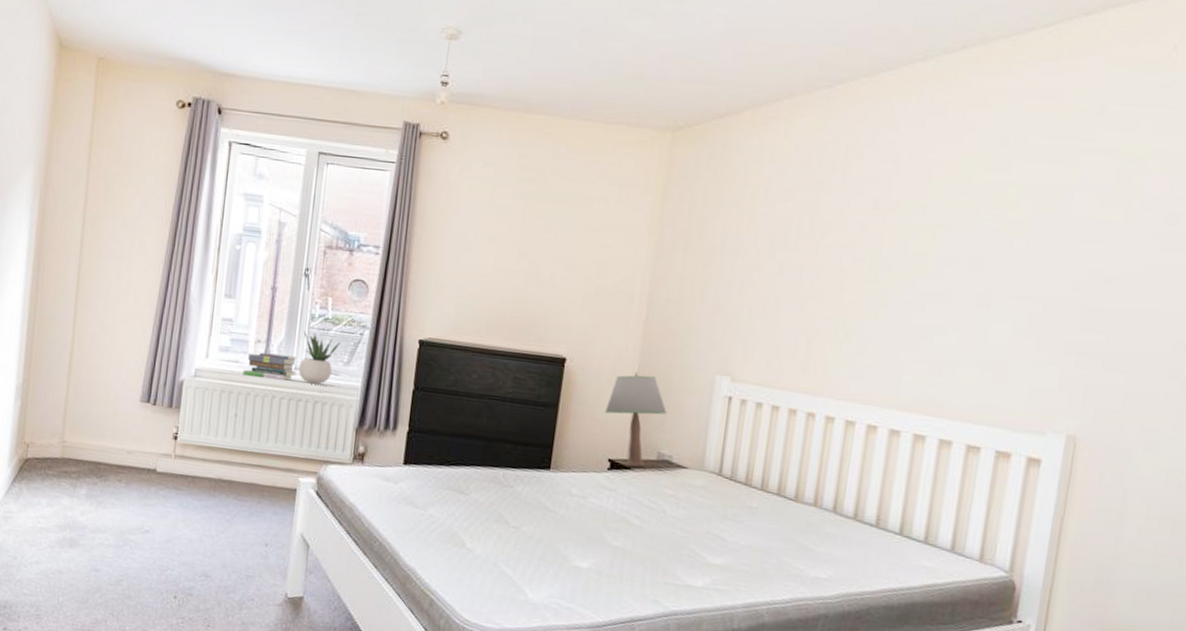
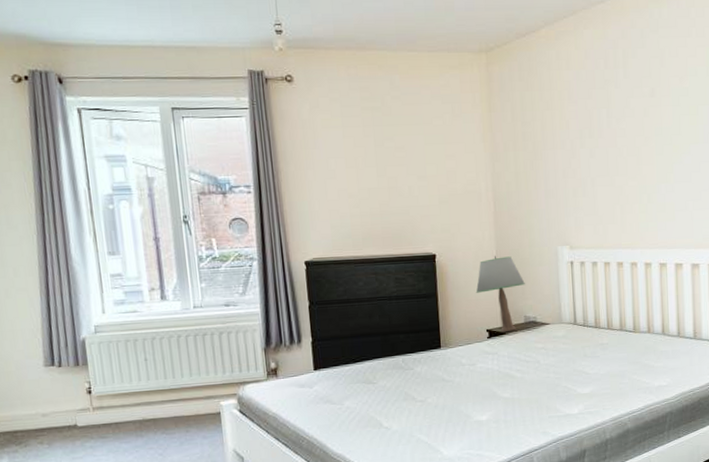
books: present [243,352,296,381] -> none [143,296,196,323]
potted plant: present [299,331,341,385] -> none [194,272,233,318]

